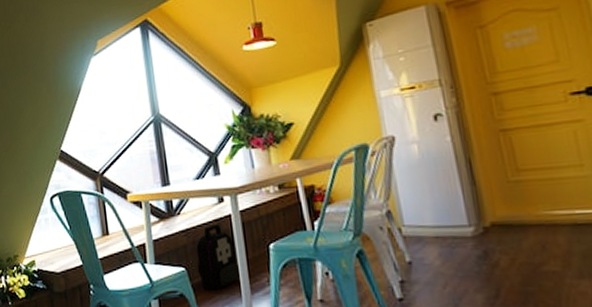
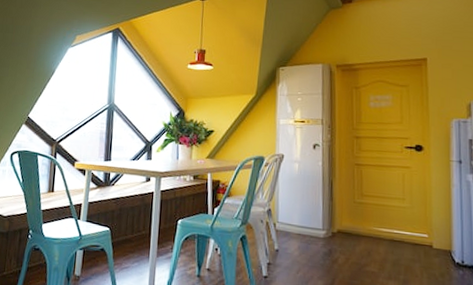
backpack: present [196,224,240,290] -> none [119,197,152,250]

